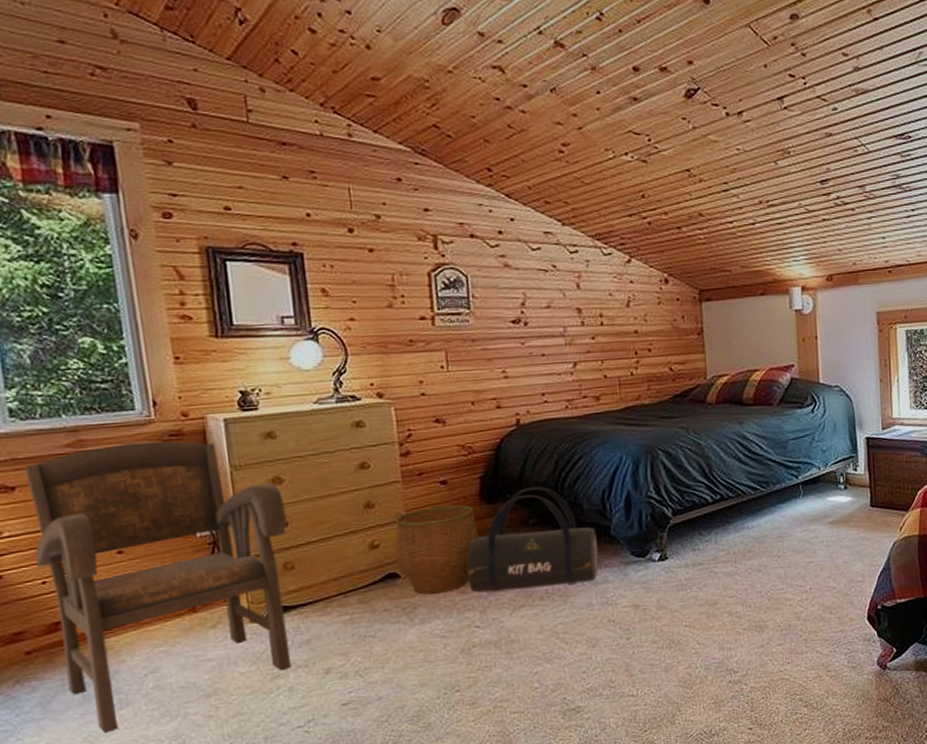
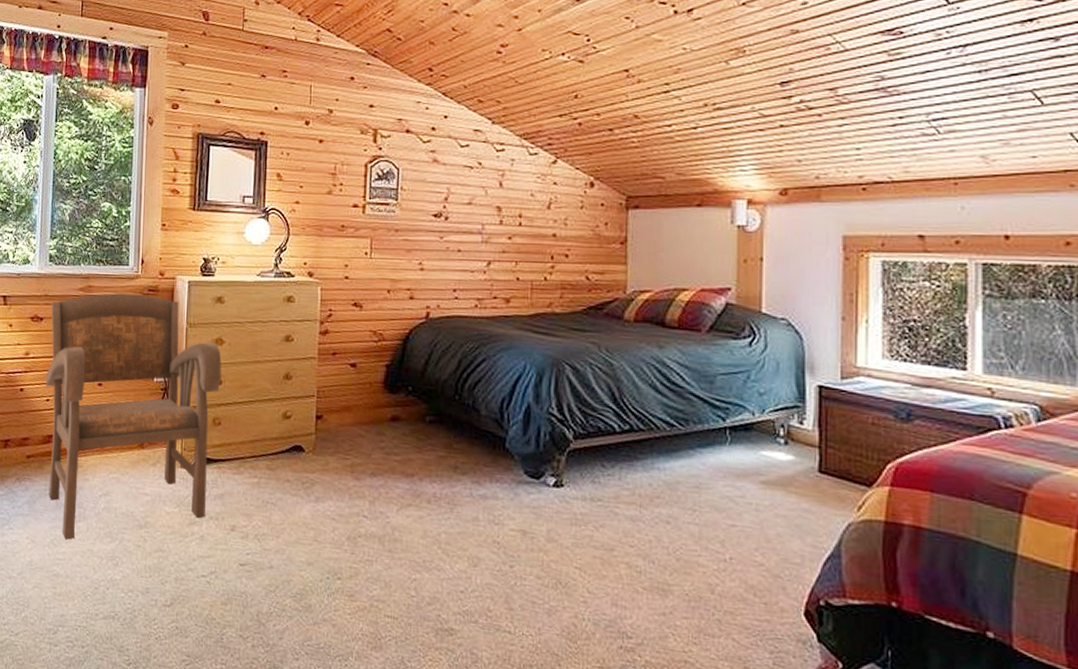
basket: present [394,504,479,595] -> none [302,387,378,475]
duffel bag: present [466,487,599,593] -> none [363,383,491,494]

